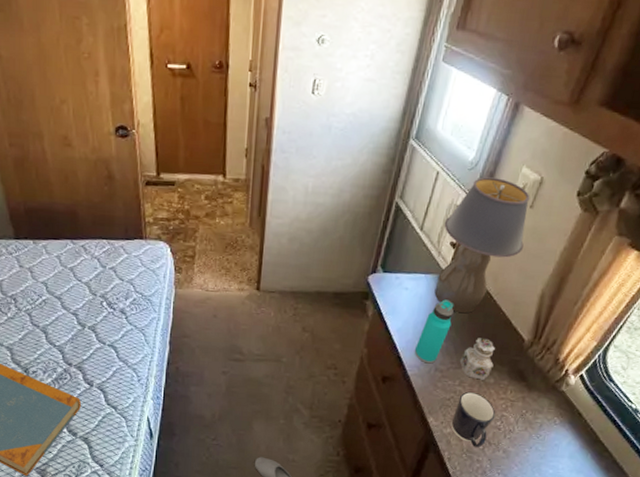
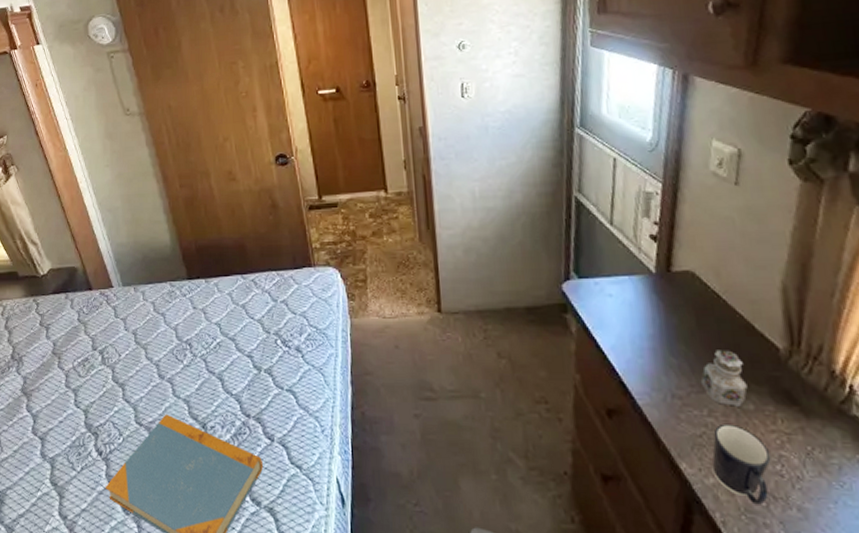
water bottle: present [414,299,454,364] -> none [638,304,678,389]
table lamp: present [434,177,530,314] -> none [636,156,741,320]

